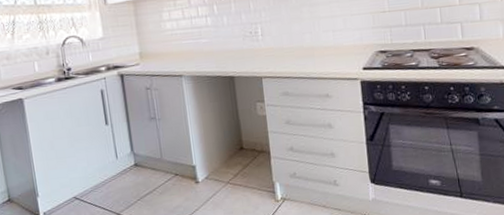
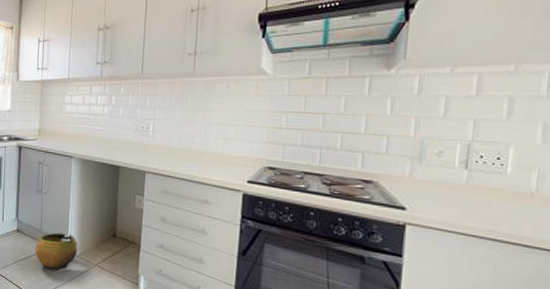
clay pot: none [158,156,206,198] -> present [35,232,78,270]

